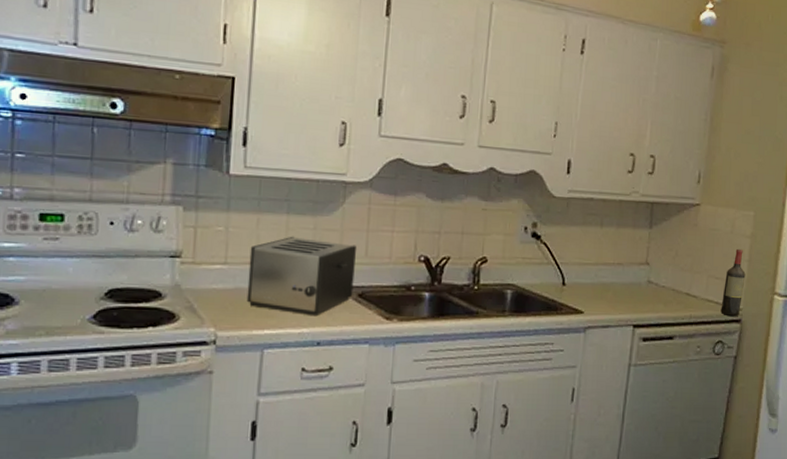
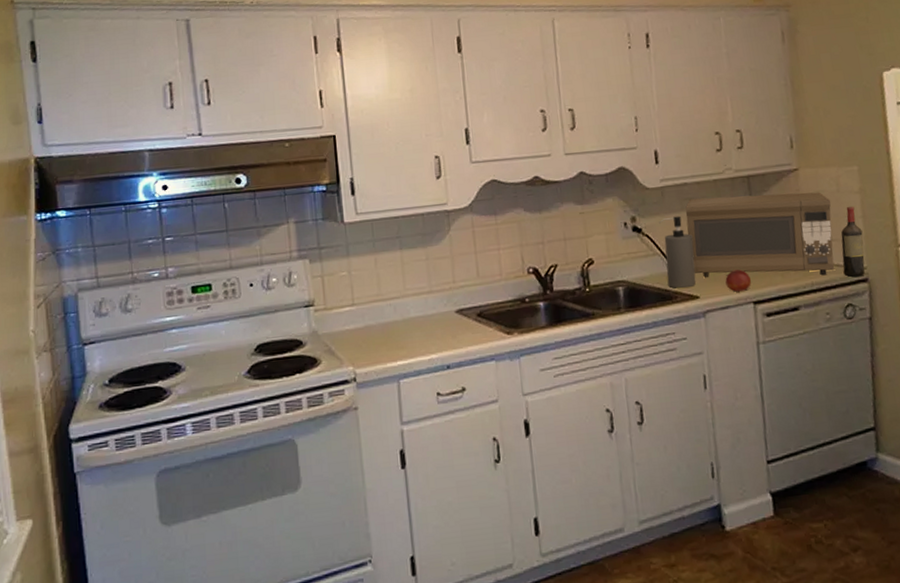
toaster: present [246,236,357,317] -> none [372,268,472,342]
soap dispenser: none [556,229,589,302] -> present [659,215,696,289]
microwave: none [583,214,724,311] -> present [685,192,835,278]
fruit: none [611,292,636,314] -> present [725,269,752,293]

